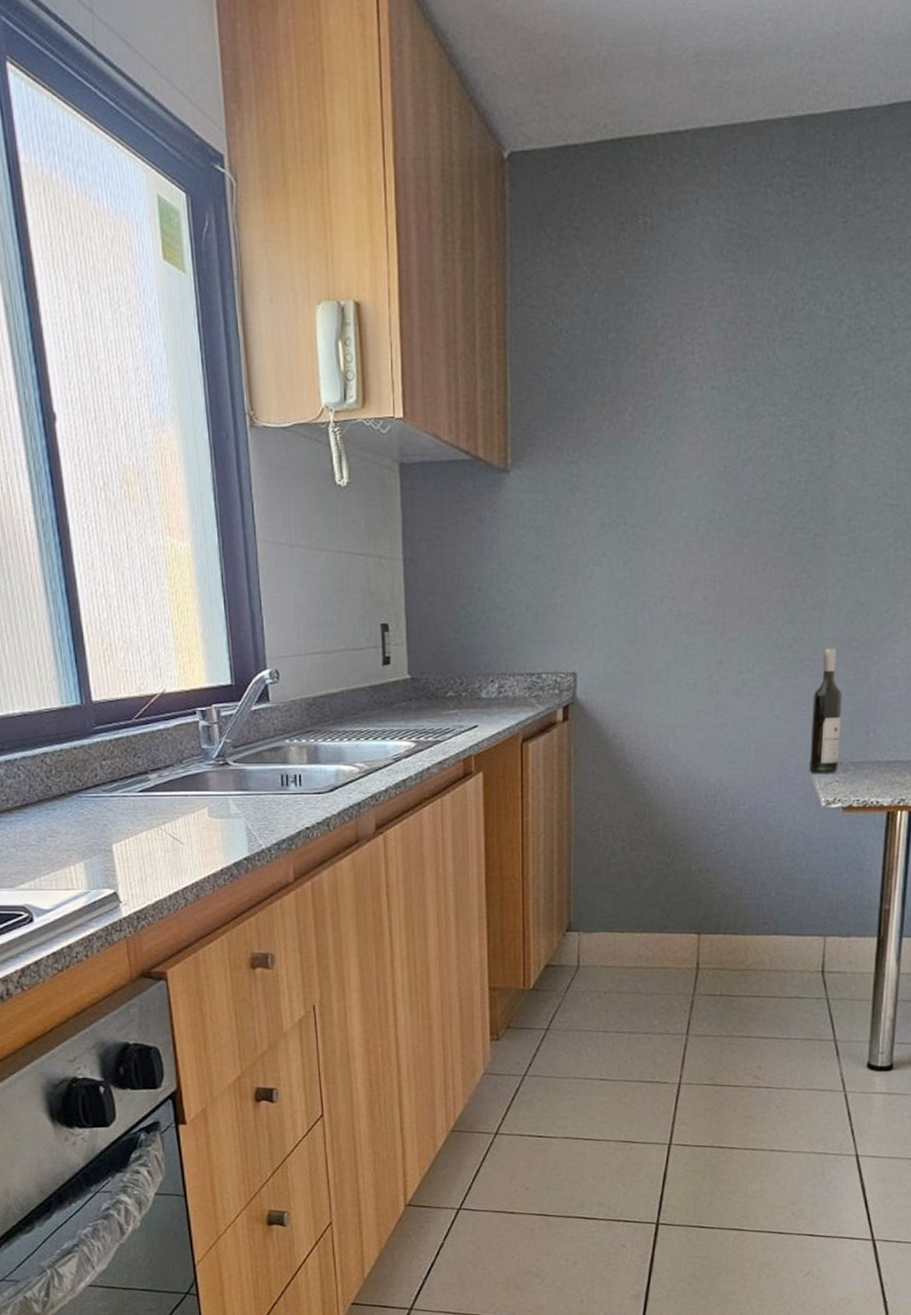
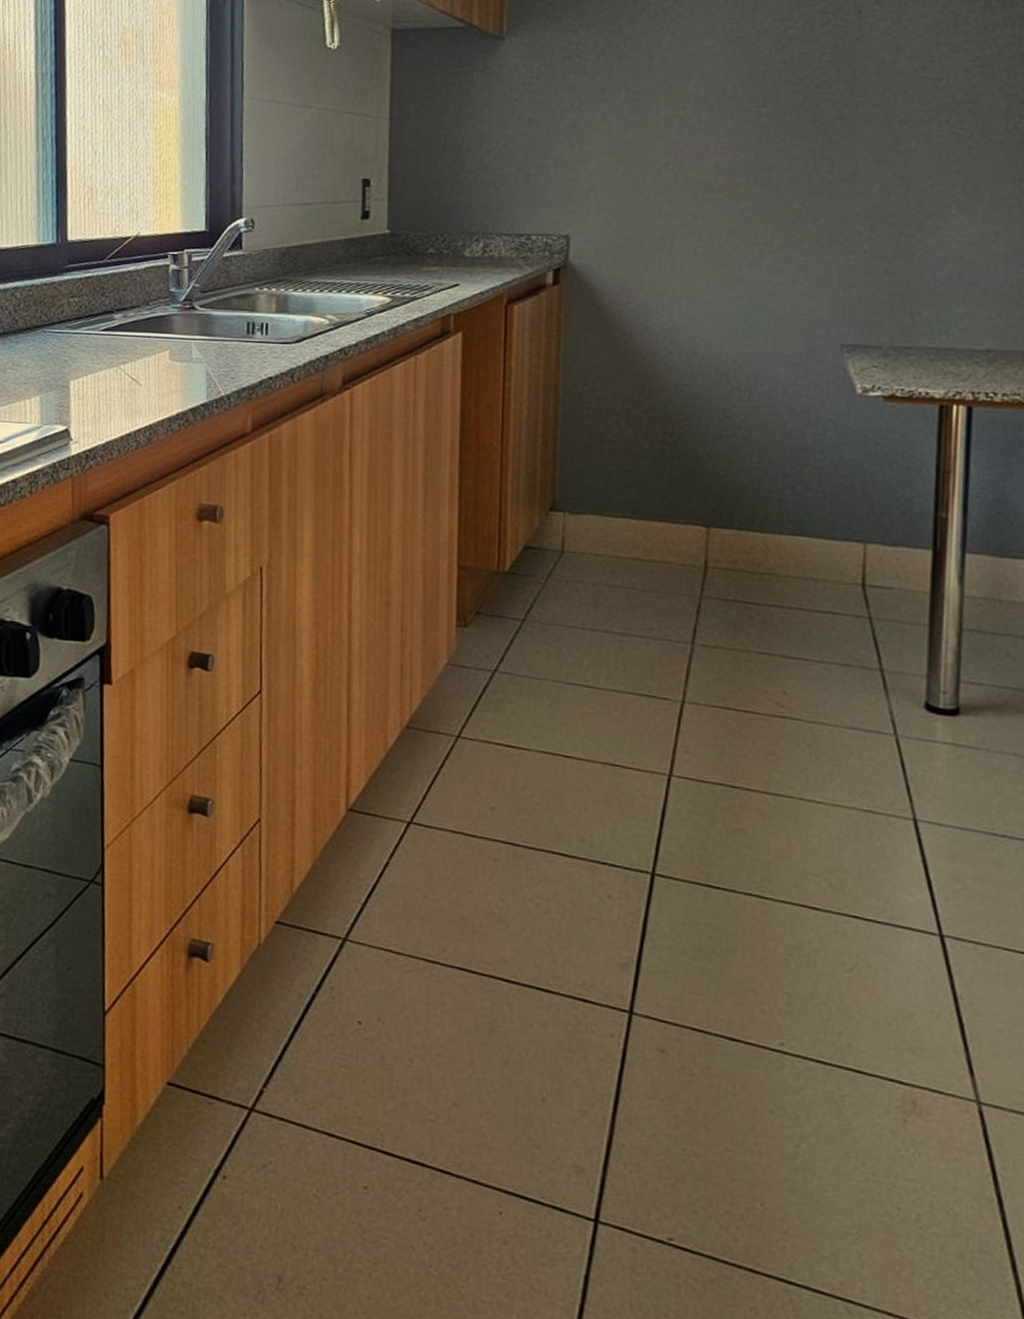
bottle: present [809,648,842,775] -> none [841,222,879,359]

